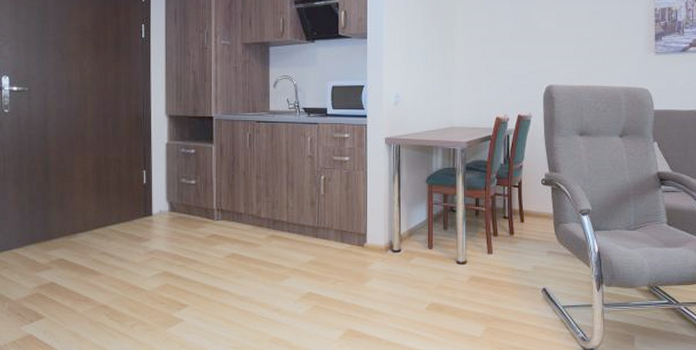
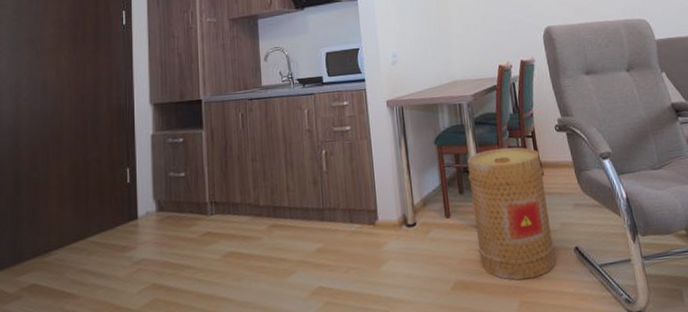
basket: none [454,193,524,310] -> present [467,147,556,281]

